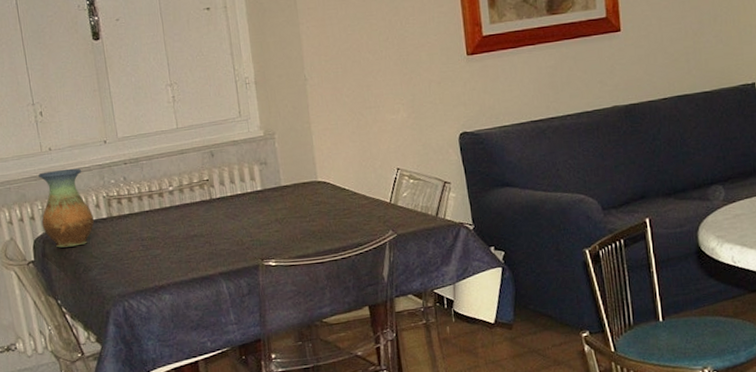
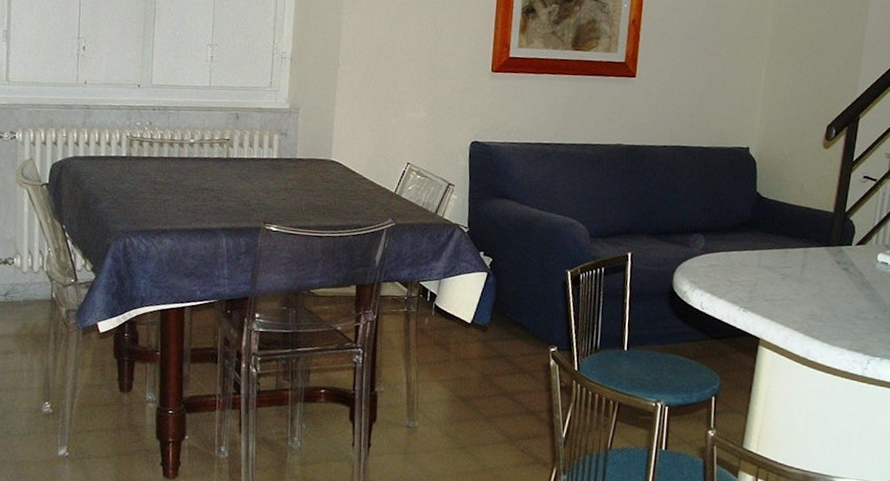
vase: present [38,168,94,248] -> none [63,102,113,178]

